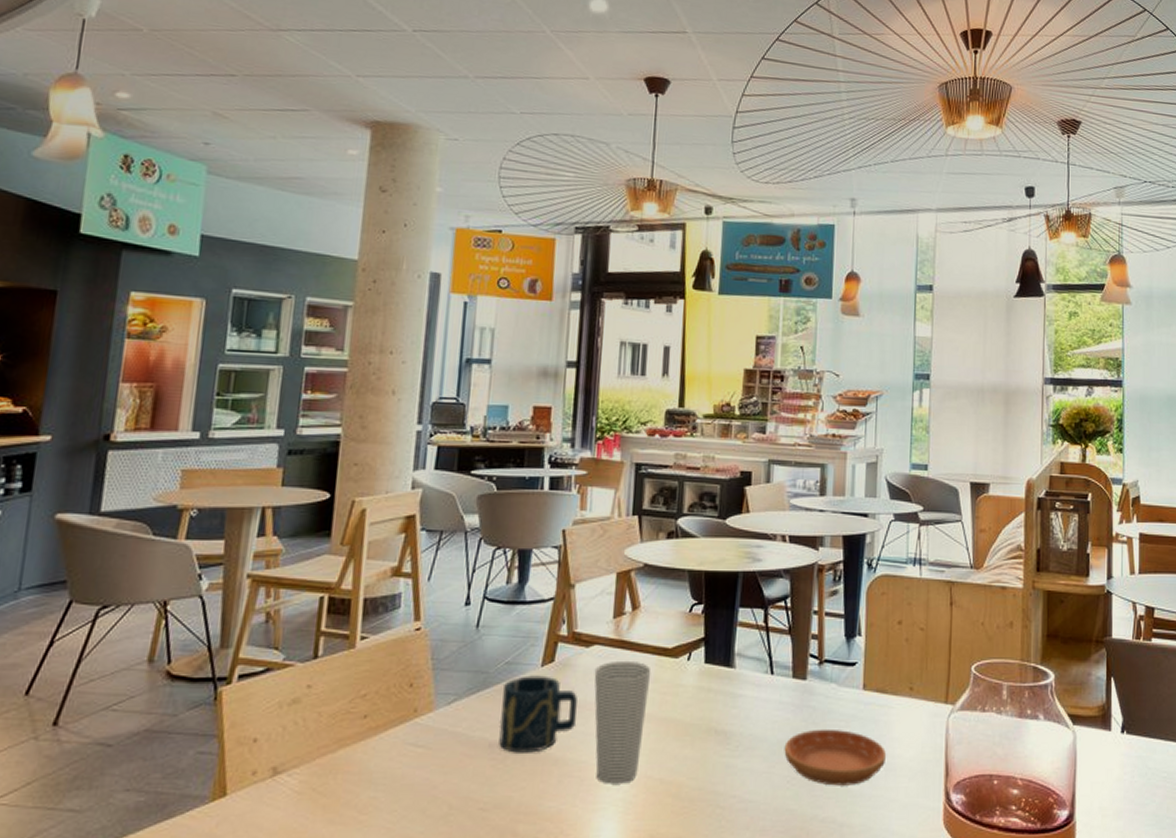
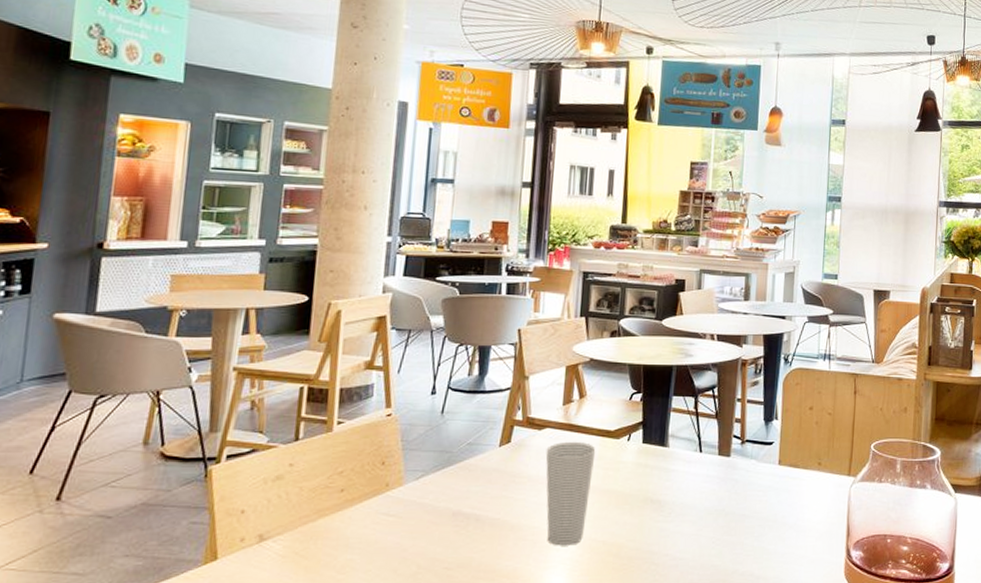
cup: present [499,675,577,753] -> none [461,454,531,521]
saucer: present [784,728,886,786] -> none [710,497,797,545]

